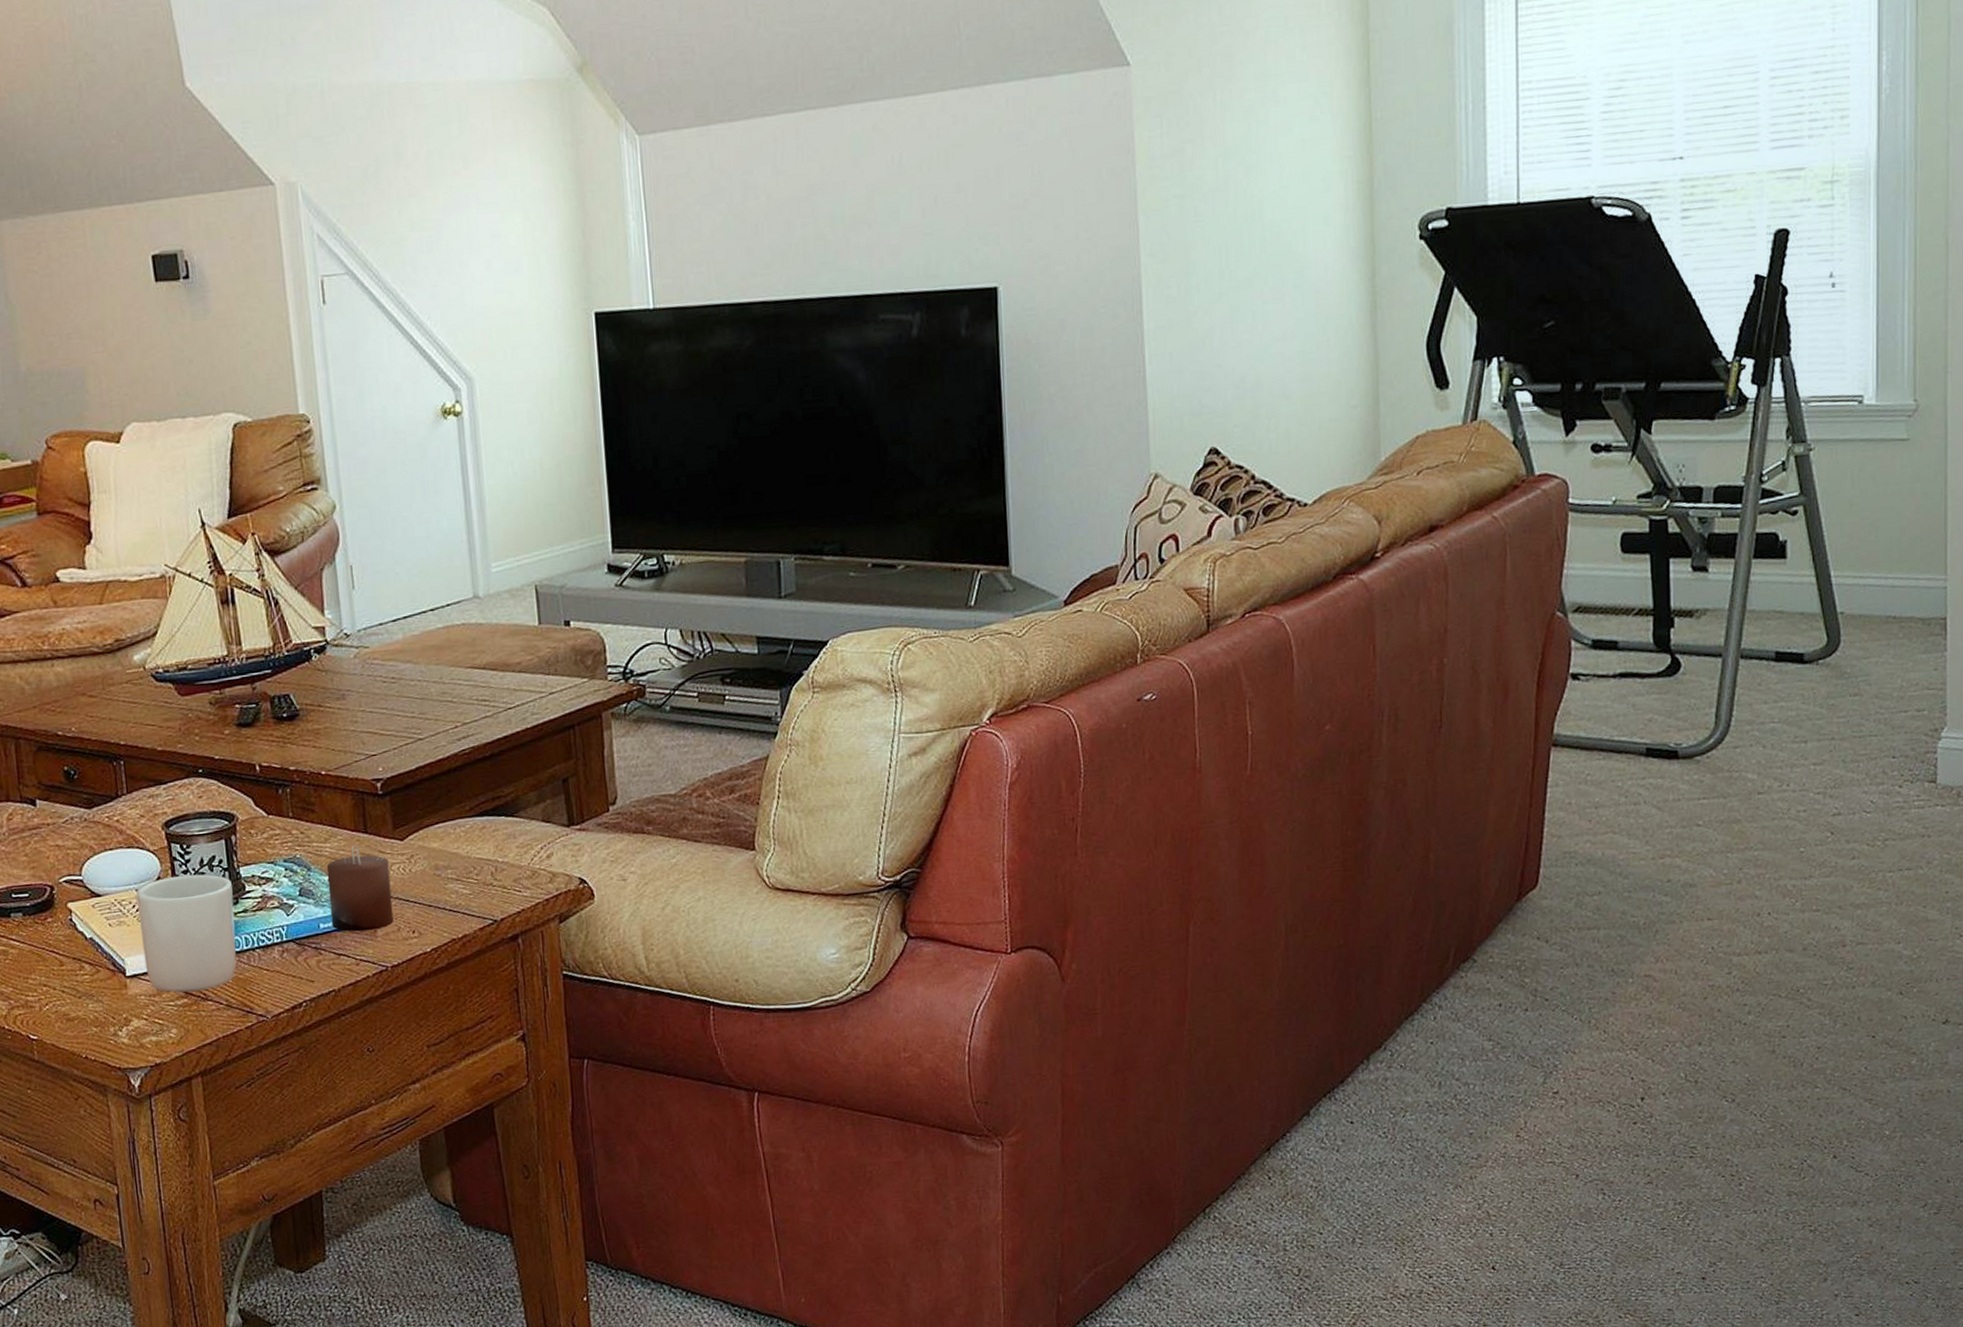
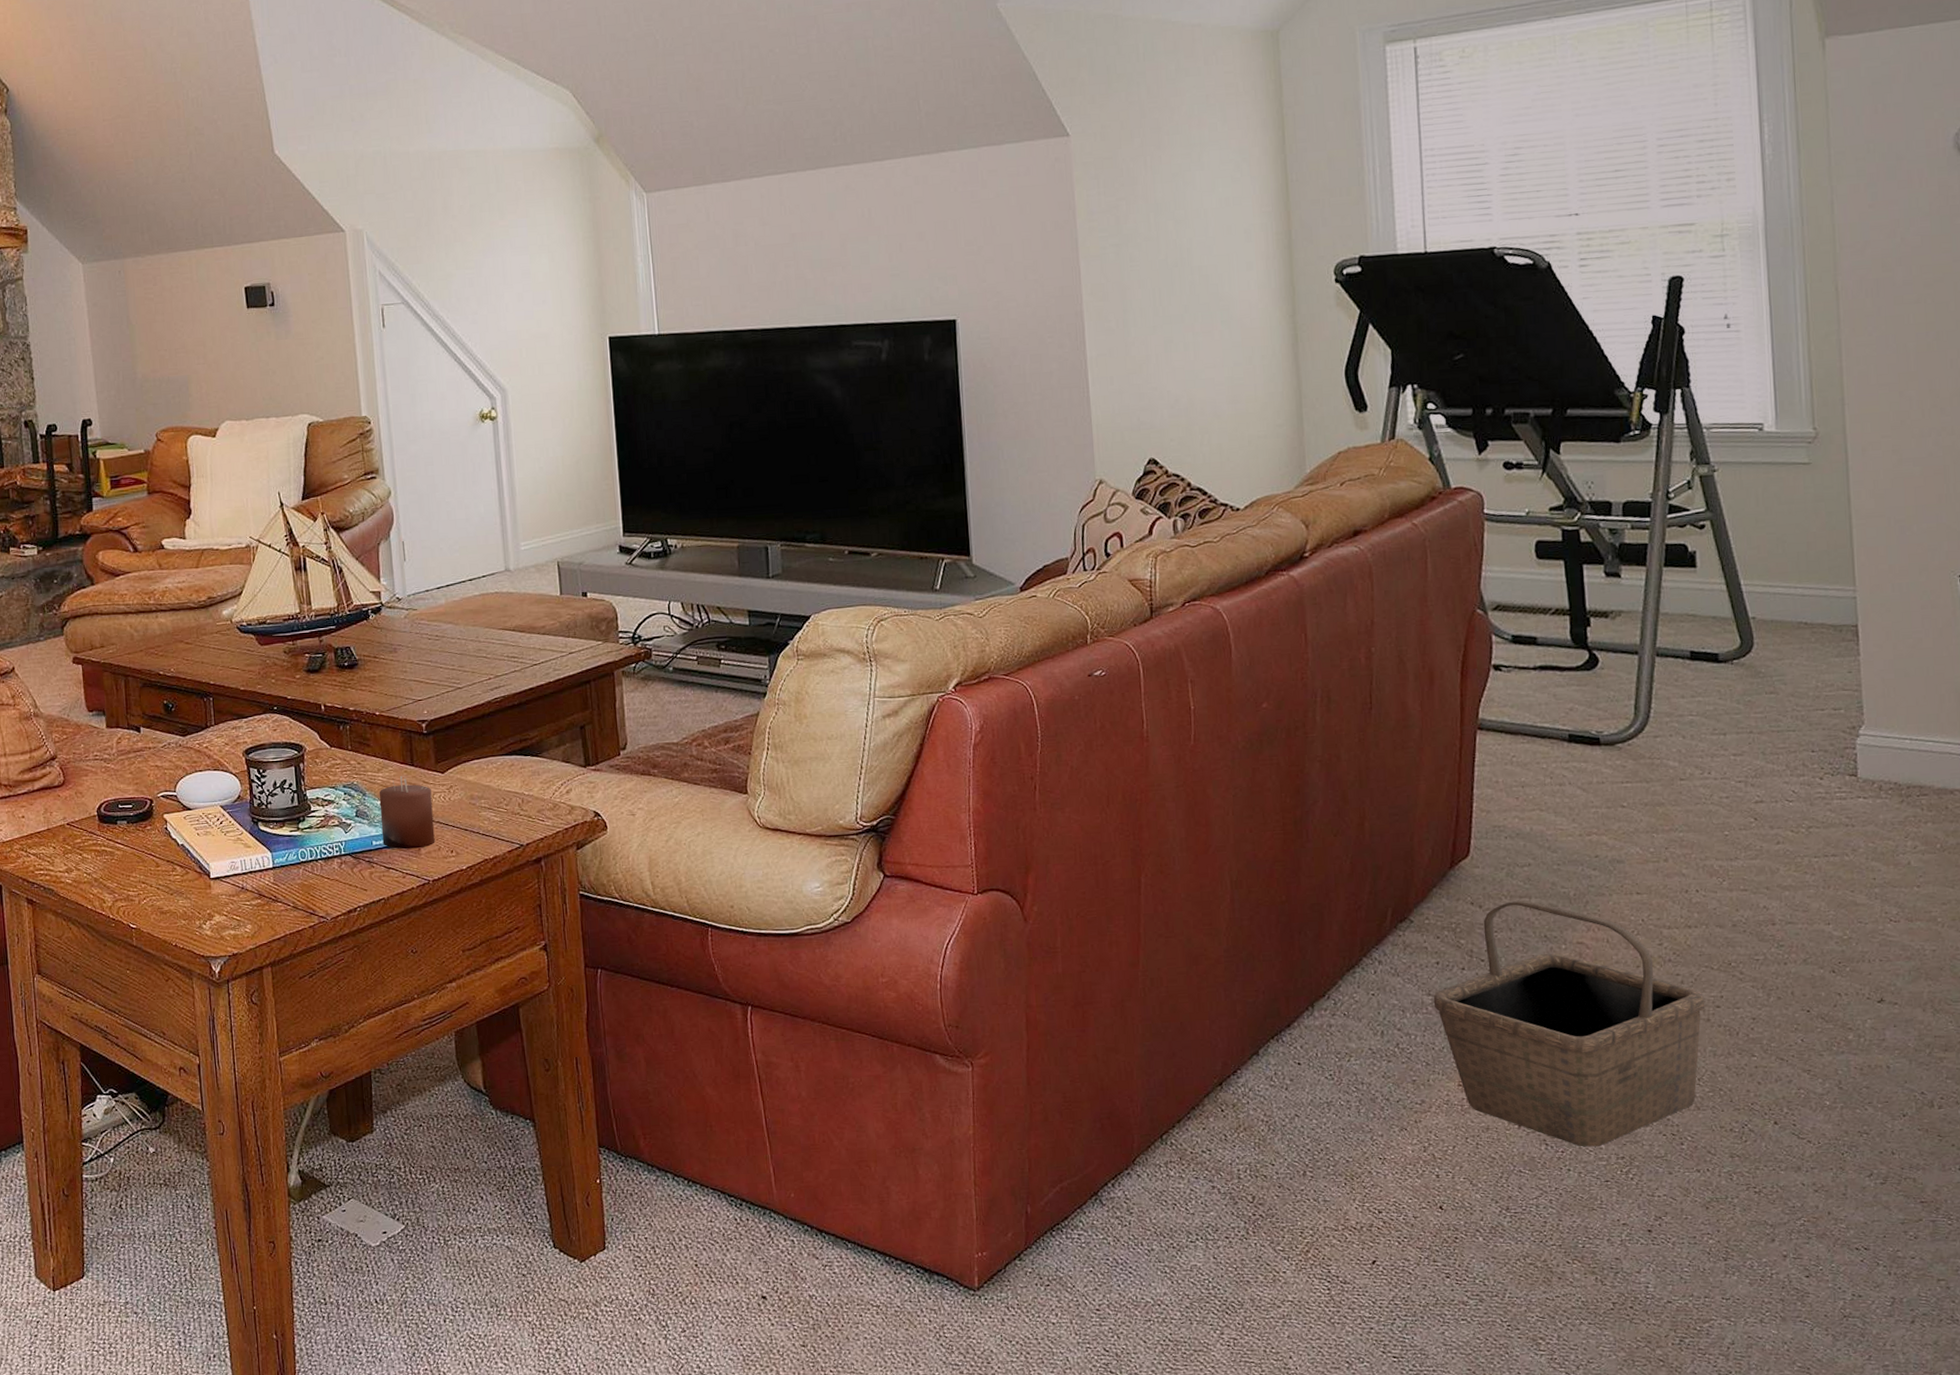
mug: present [136,874,237,993] -> none [220,794,303,895]
basket: none [1494,932,1771,1194] -> present [1433,900,1705,1147]

